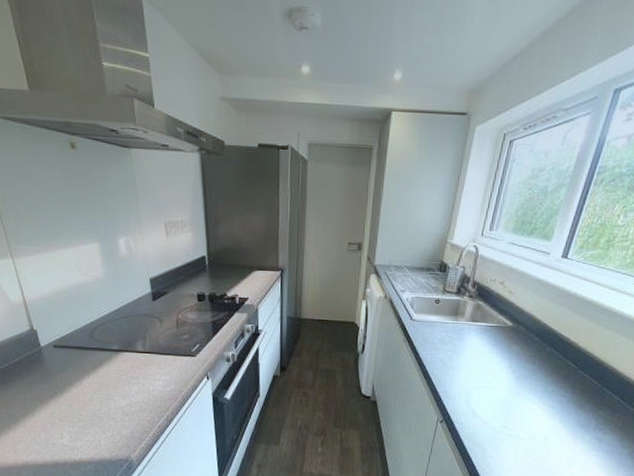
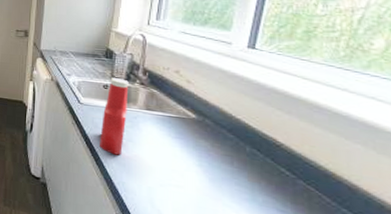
ketchup bottle: none [428,292,459,367] -> present [100,78,129,156]

